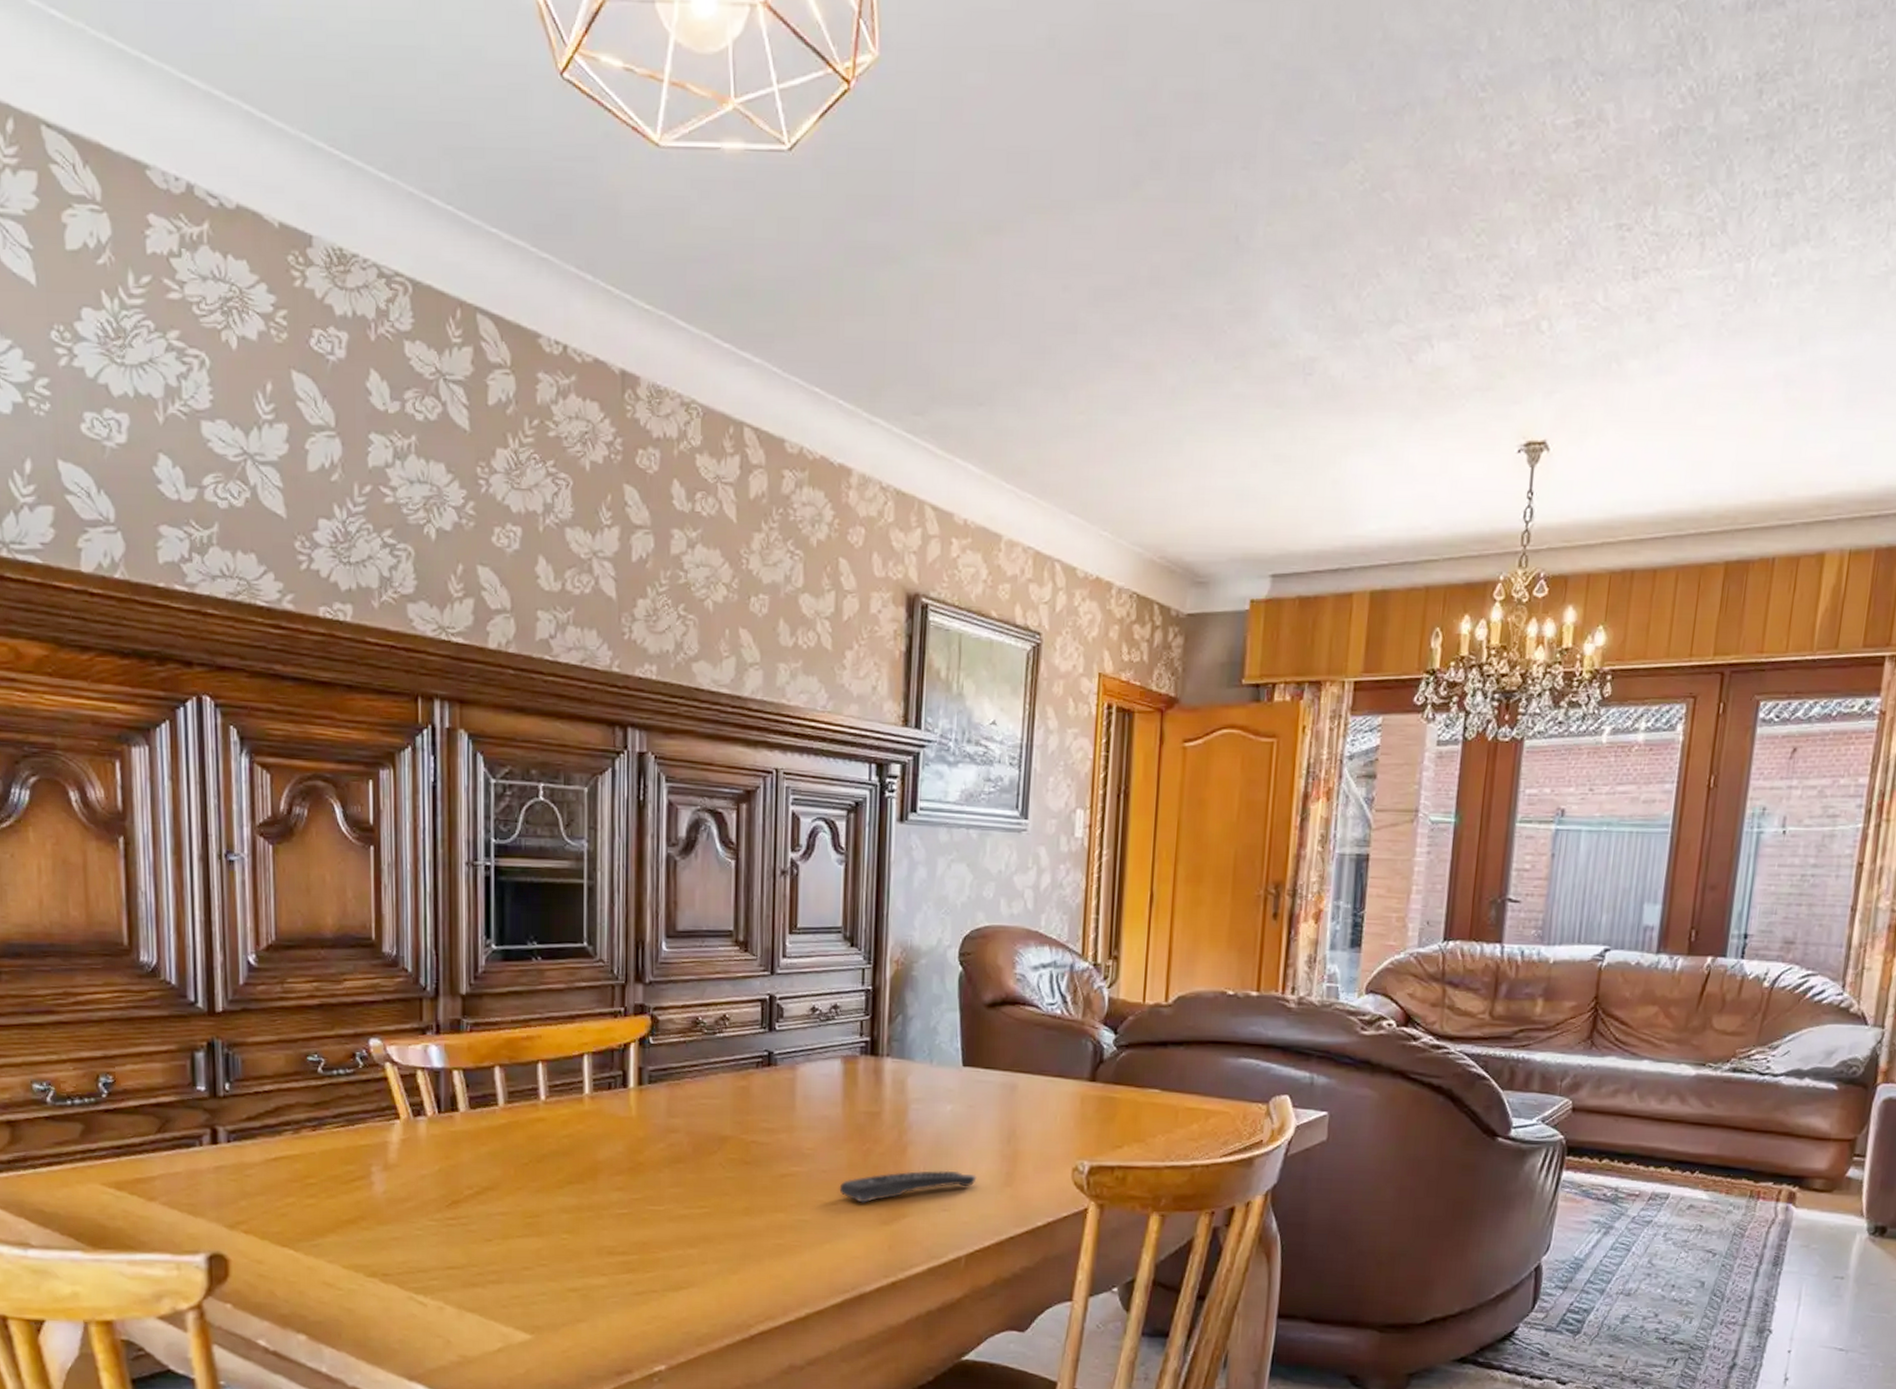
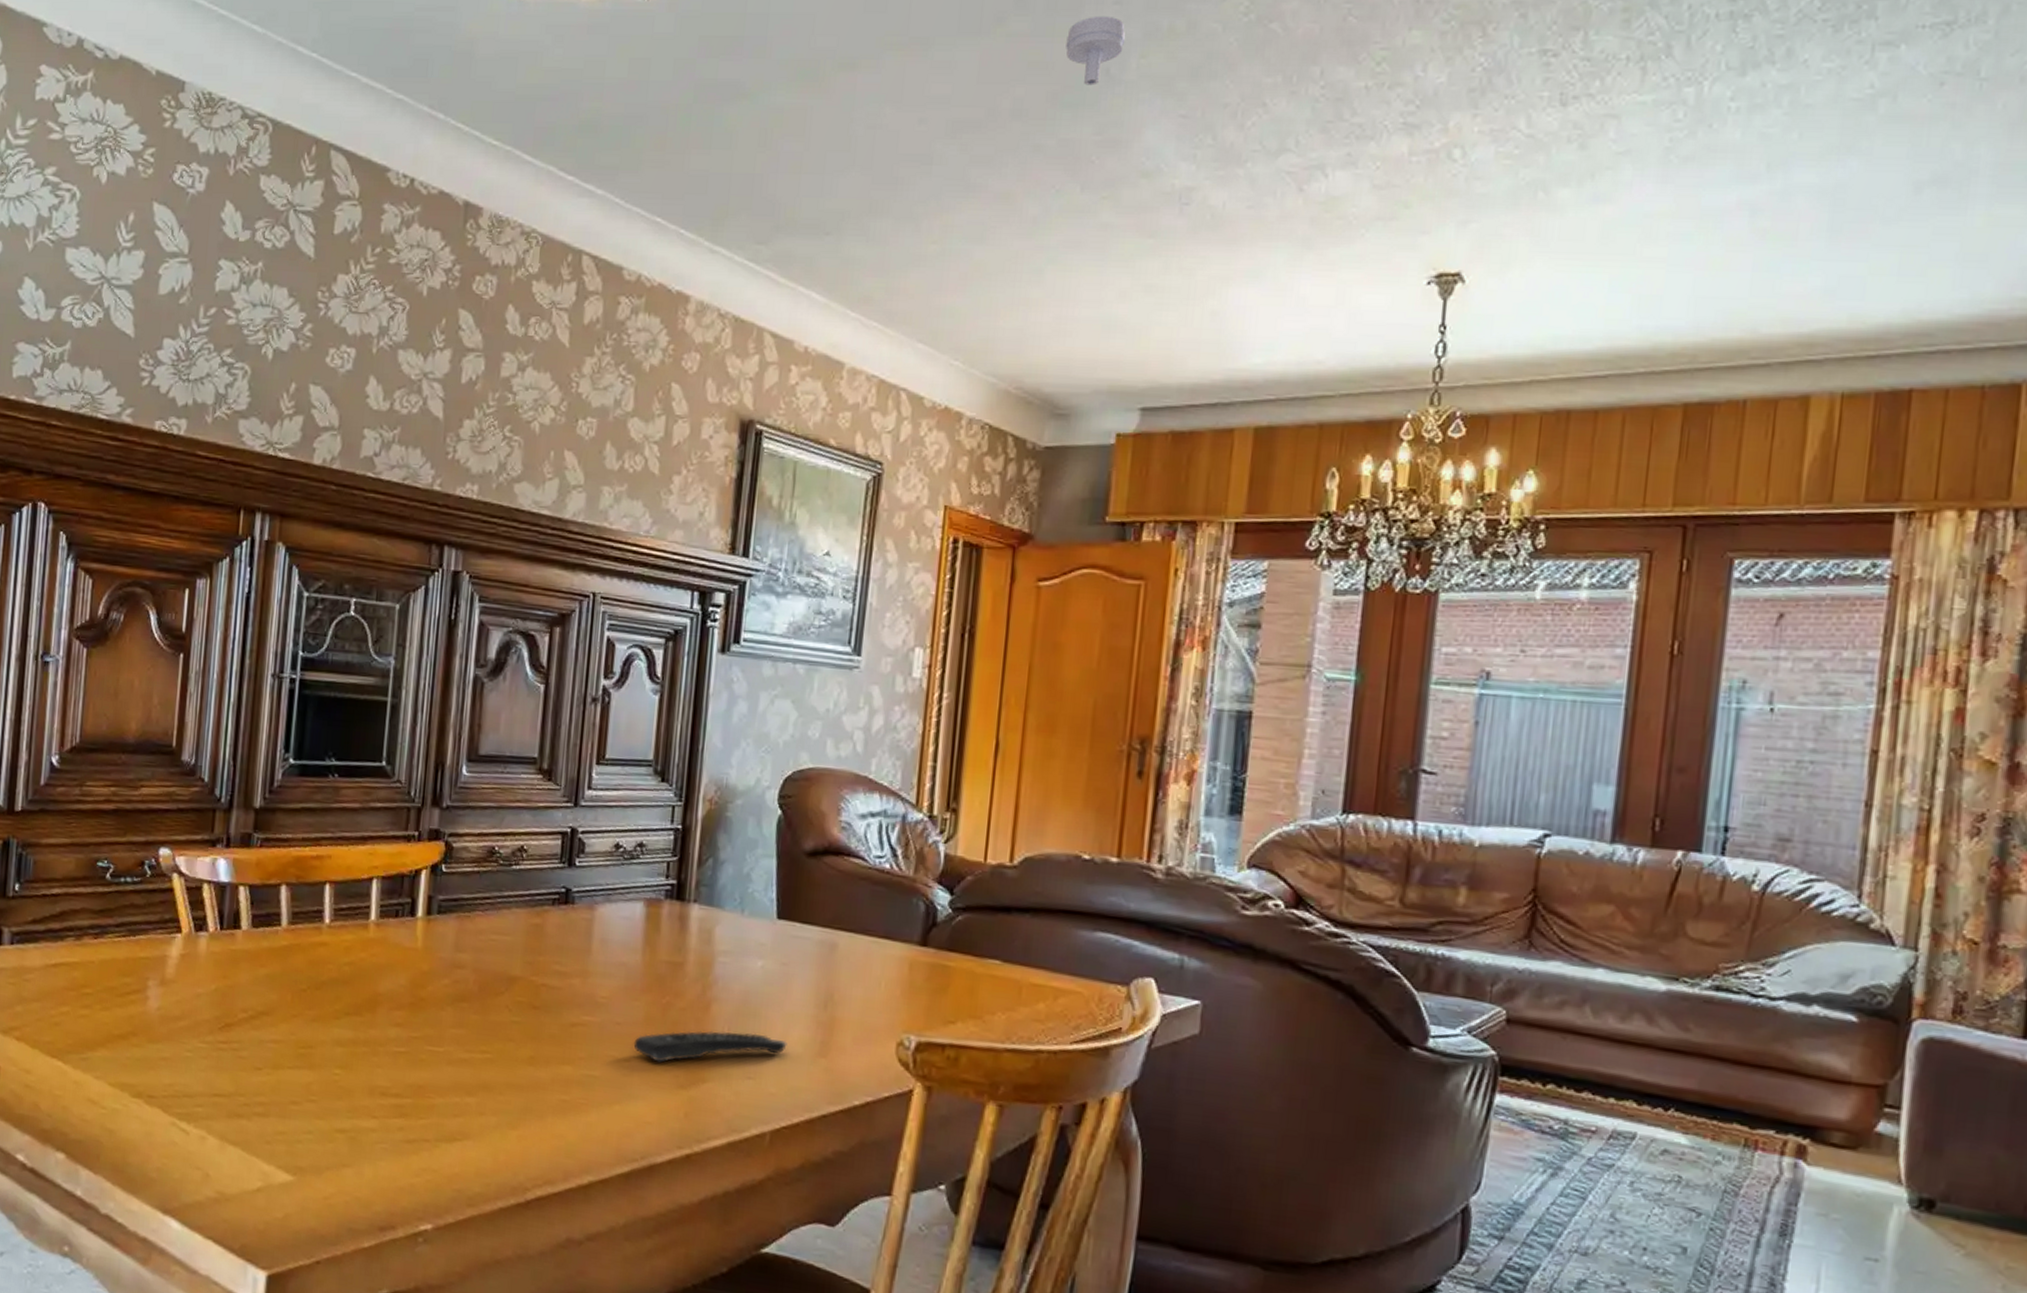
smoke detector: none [1198,181,1253,253] -> present [1066,15,1126,86]

